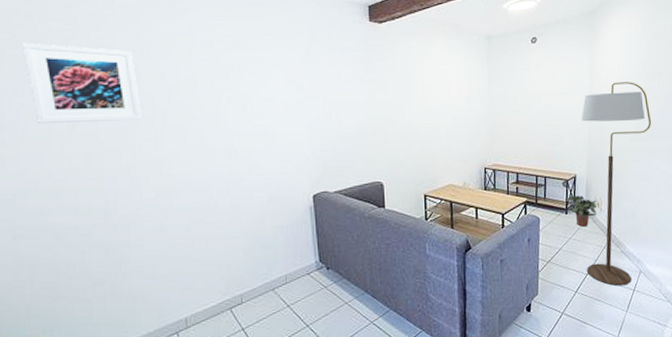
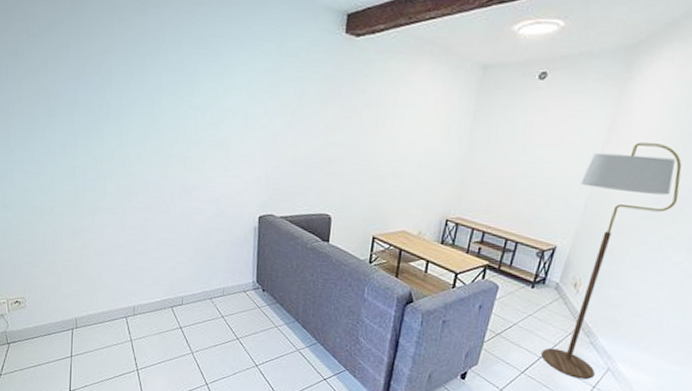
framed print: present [21,42,141,123] -> none [14,25,111,115]
potted plant: present [567,195,597,227] -> none [535,268,574,306]

